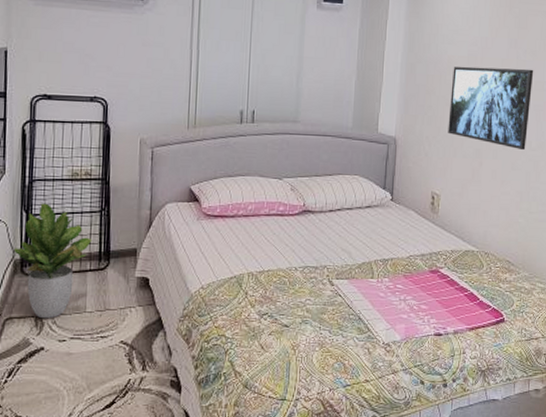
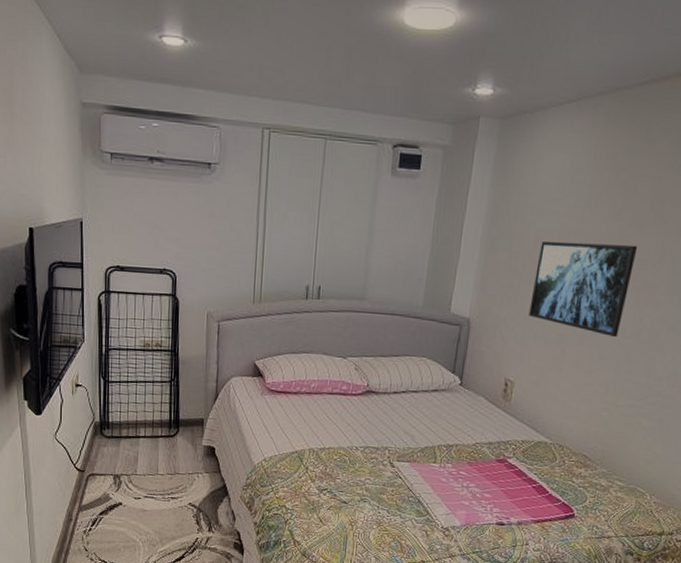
potted plant: present [14,203,93,319] -> none [94,371,163,478]

